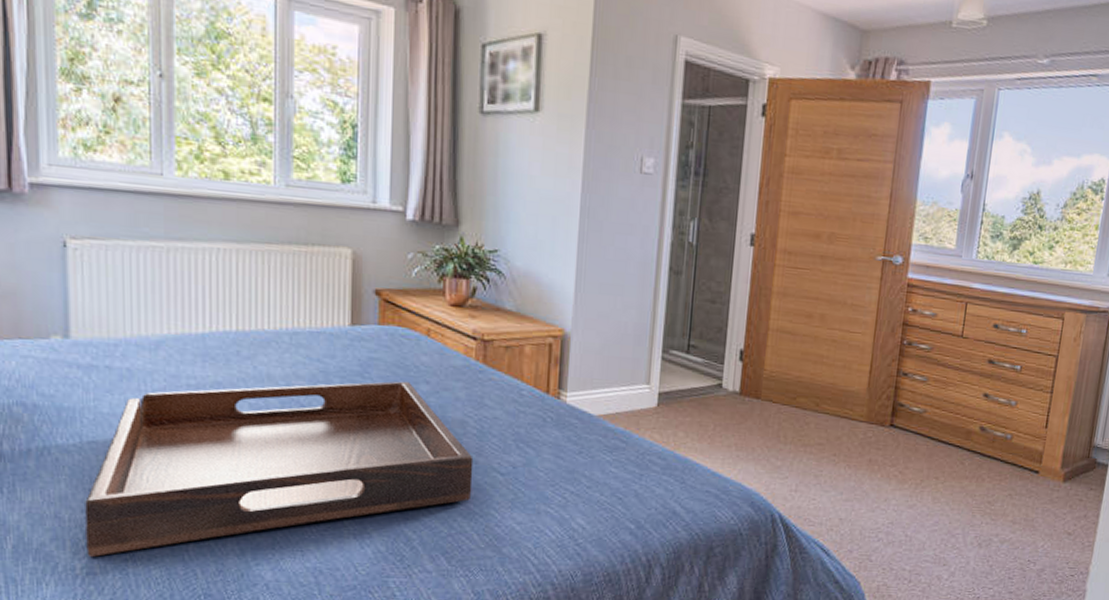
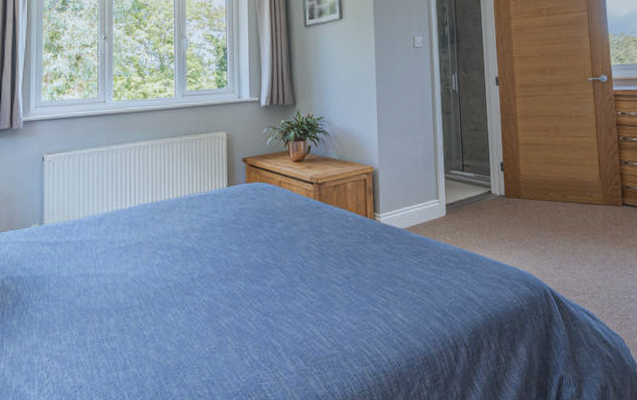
serving tray: present [85,381,474,557] -> none [49,222,319,392]

